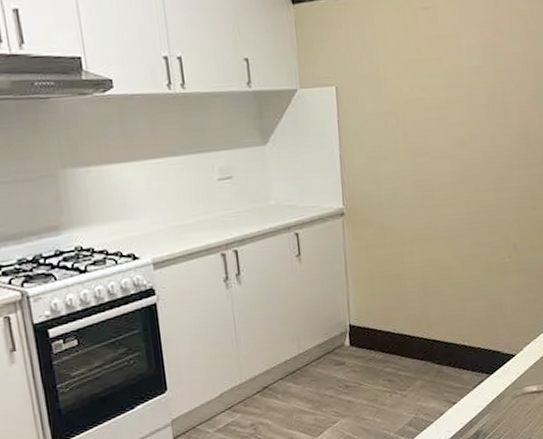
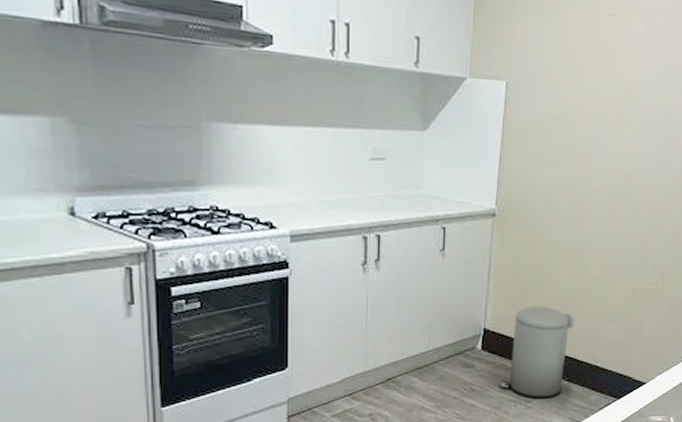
pedal bin: none [372,294,436,387] -> present [499,306,575,400]

